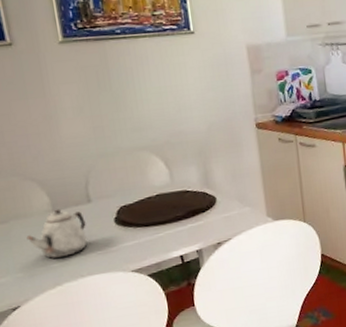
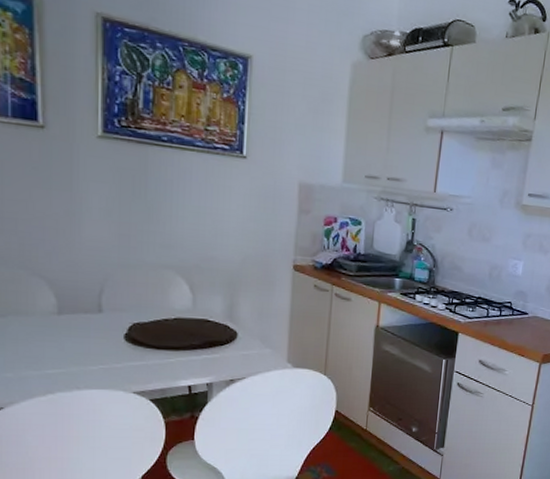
teapot: present [26,209,87,259] -> none [23,313,92,365]

